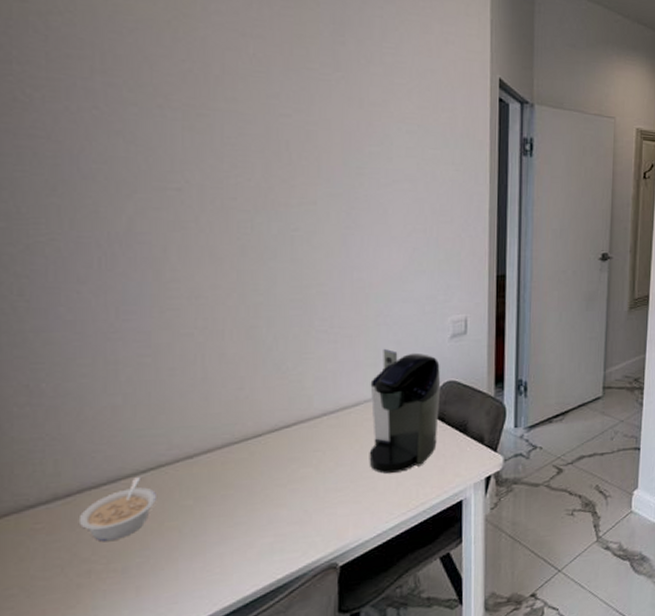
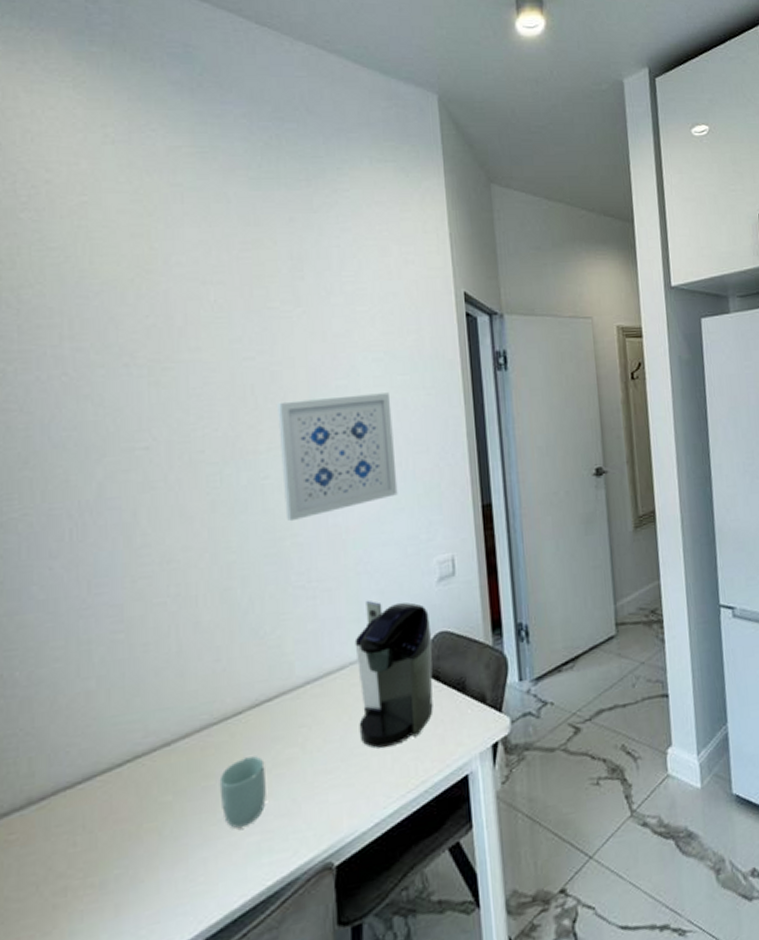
legume: present [78,477,158,542] -> none [53,771,135,852]
cup: none [237,472,281,531] -> present [219,756,266,828]
wall art: none [311,160,421,273] -> present [277,393,398,522]

